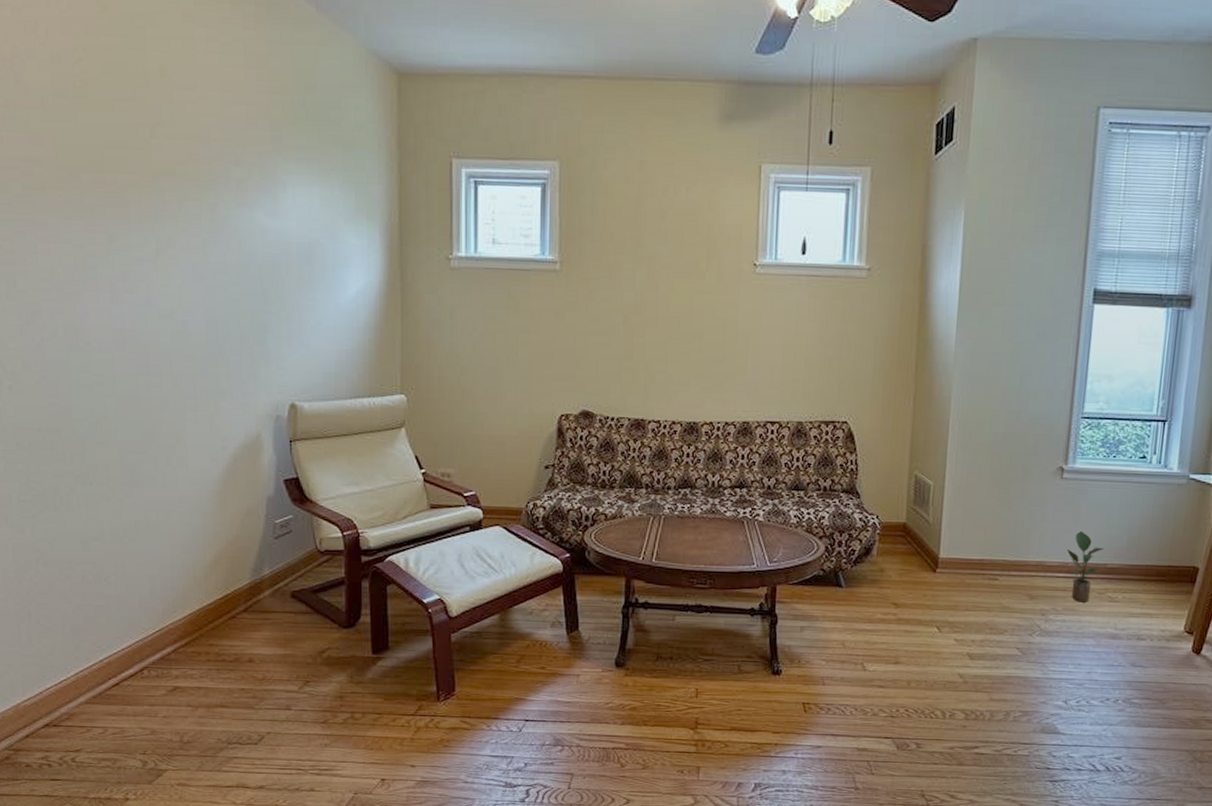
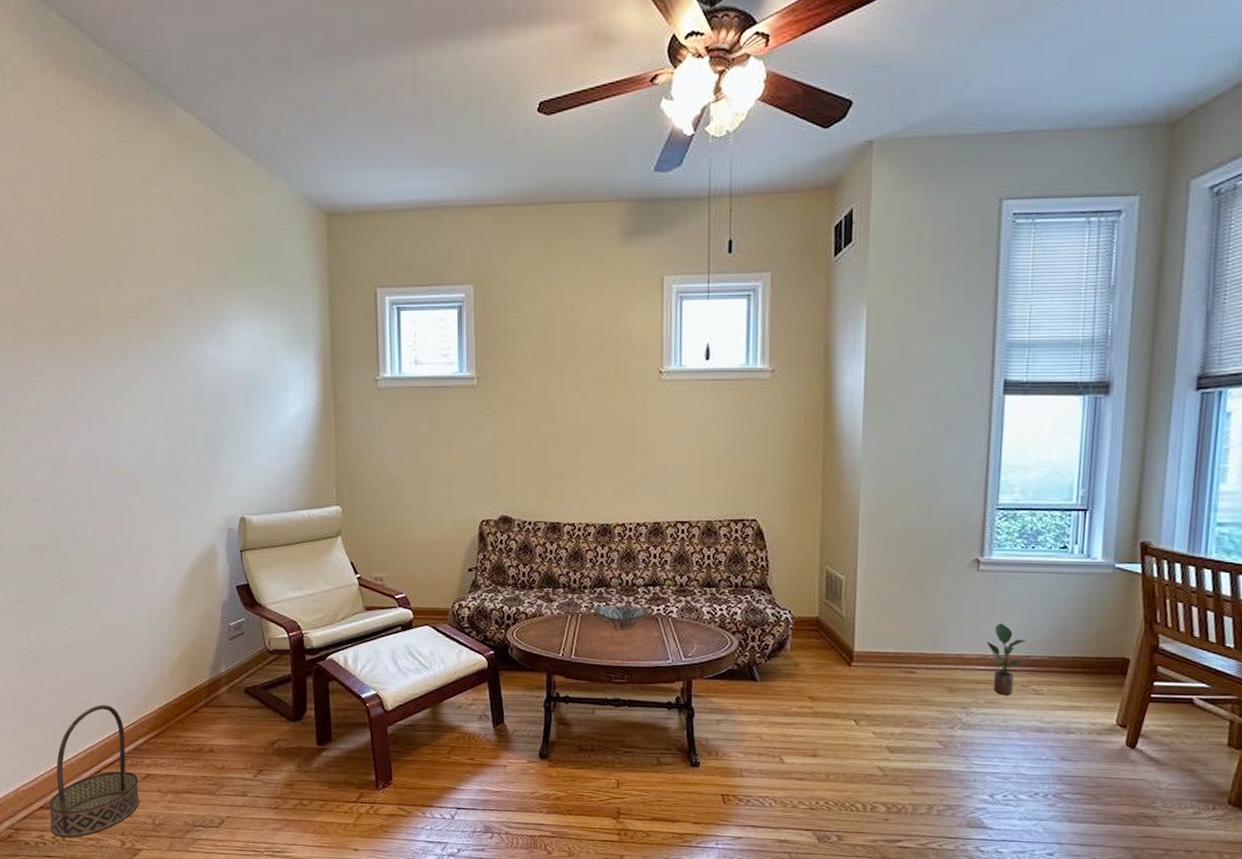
basket: none [56,609,165,759] -> present [49,705,140,838]
decorative bowl: none [677,507,735,534] -> present [594,605,649,630]

